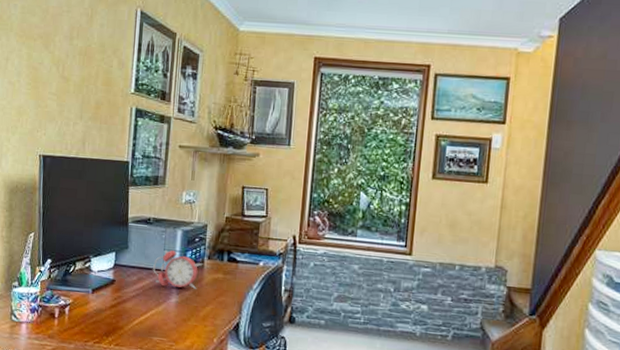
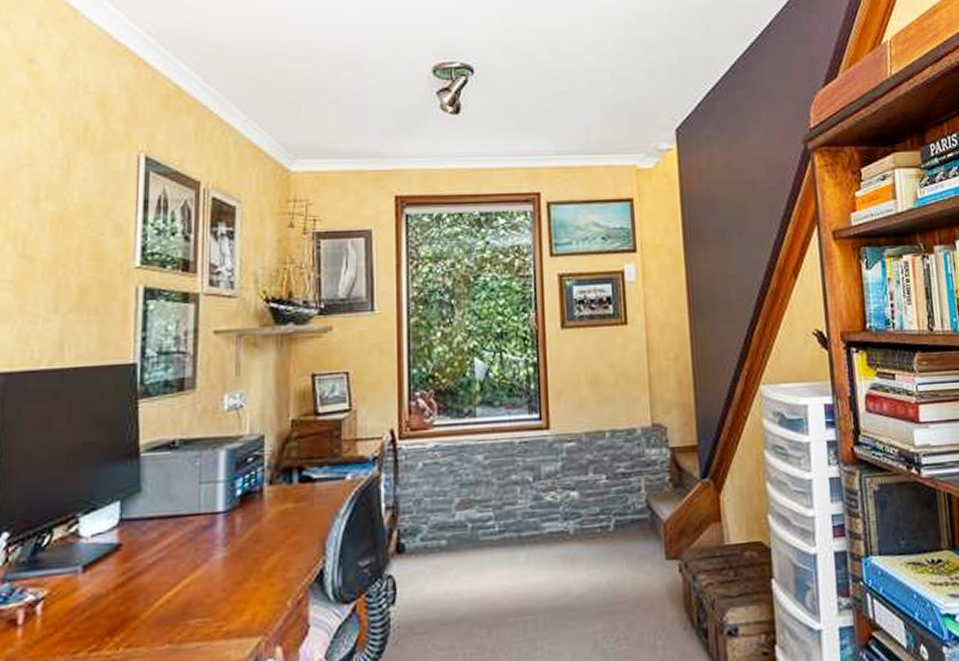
alarm clock: present [153,250,203,289] -> none [183,482,262,539]

